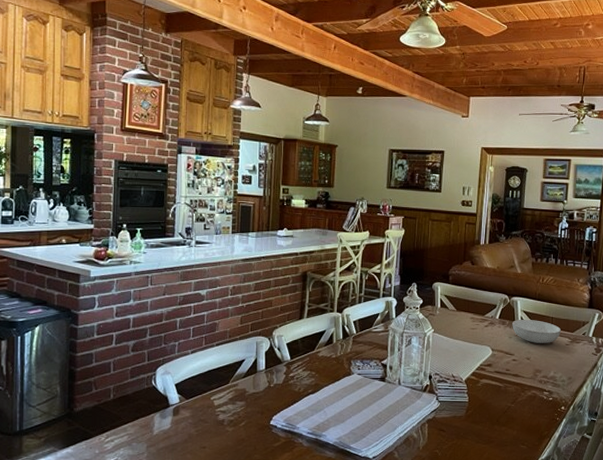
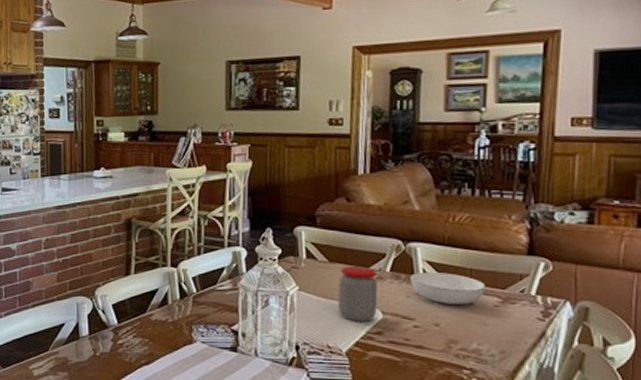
jar: none [461,314,490,357] -> present [337,266,378,322]

